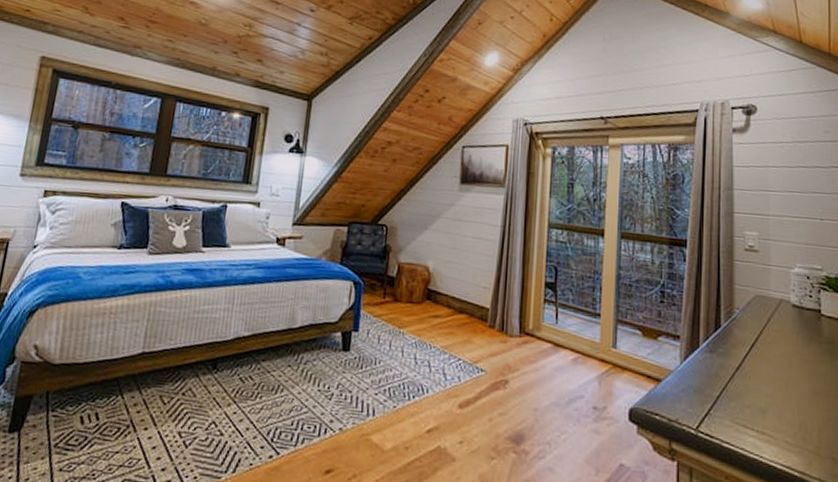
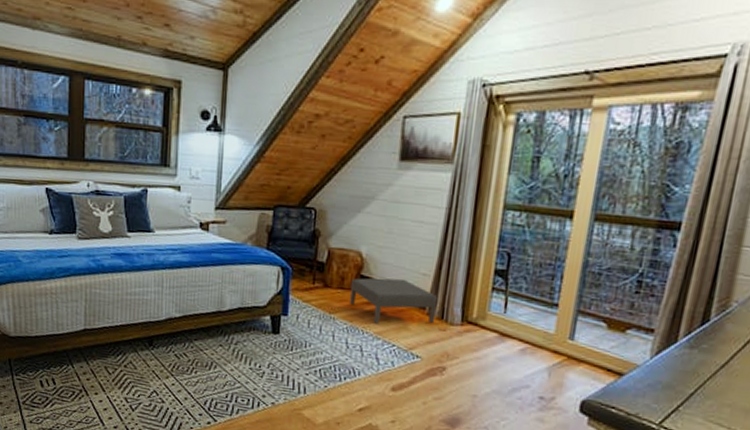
ottoman: none [418,291,498,338] -> present [350,277,438,324]

